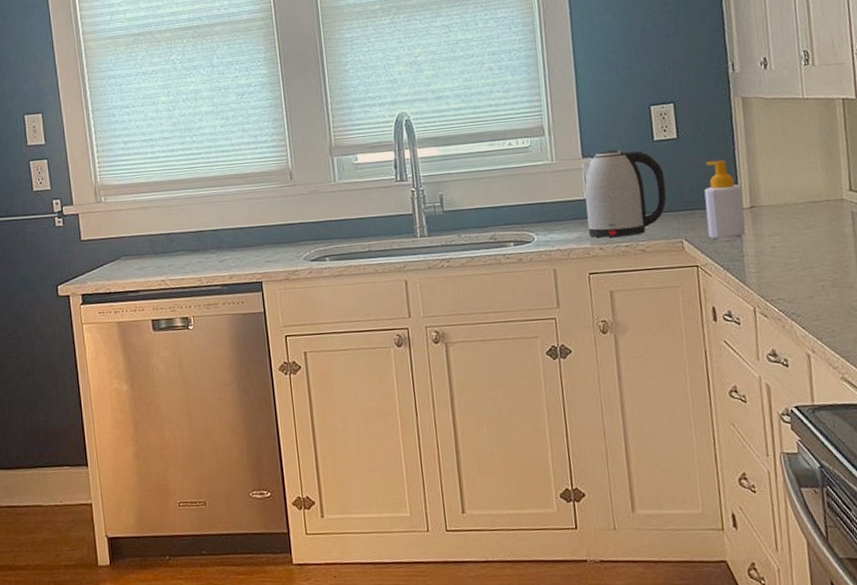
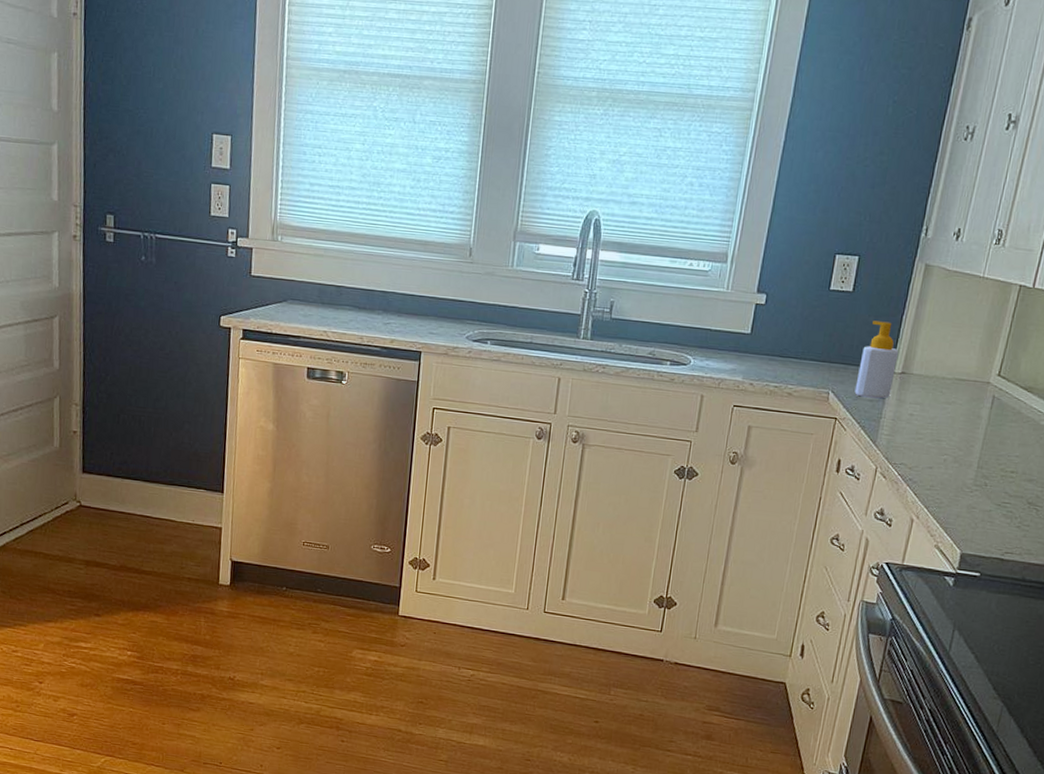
kettle: present [581,149,667,238] -> none [743,290,831,378]

